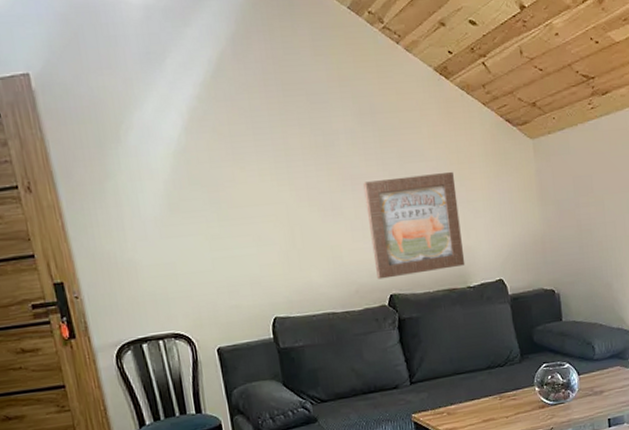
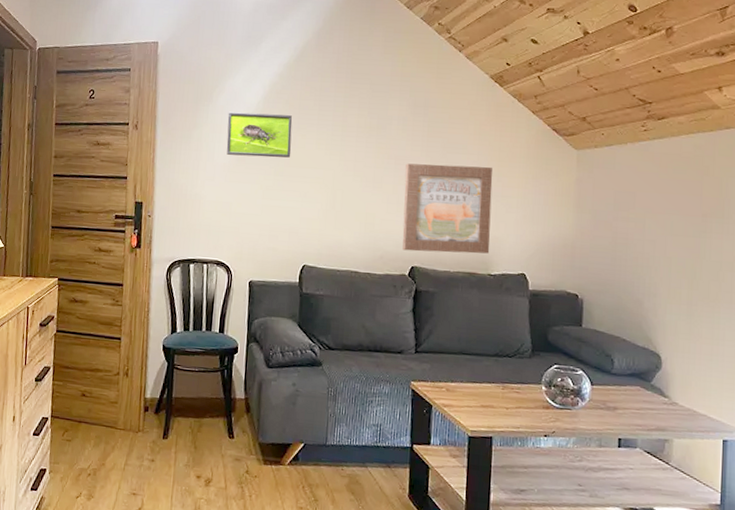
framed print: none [144,146,233,206] -> present [226,112,293,158]

